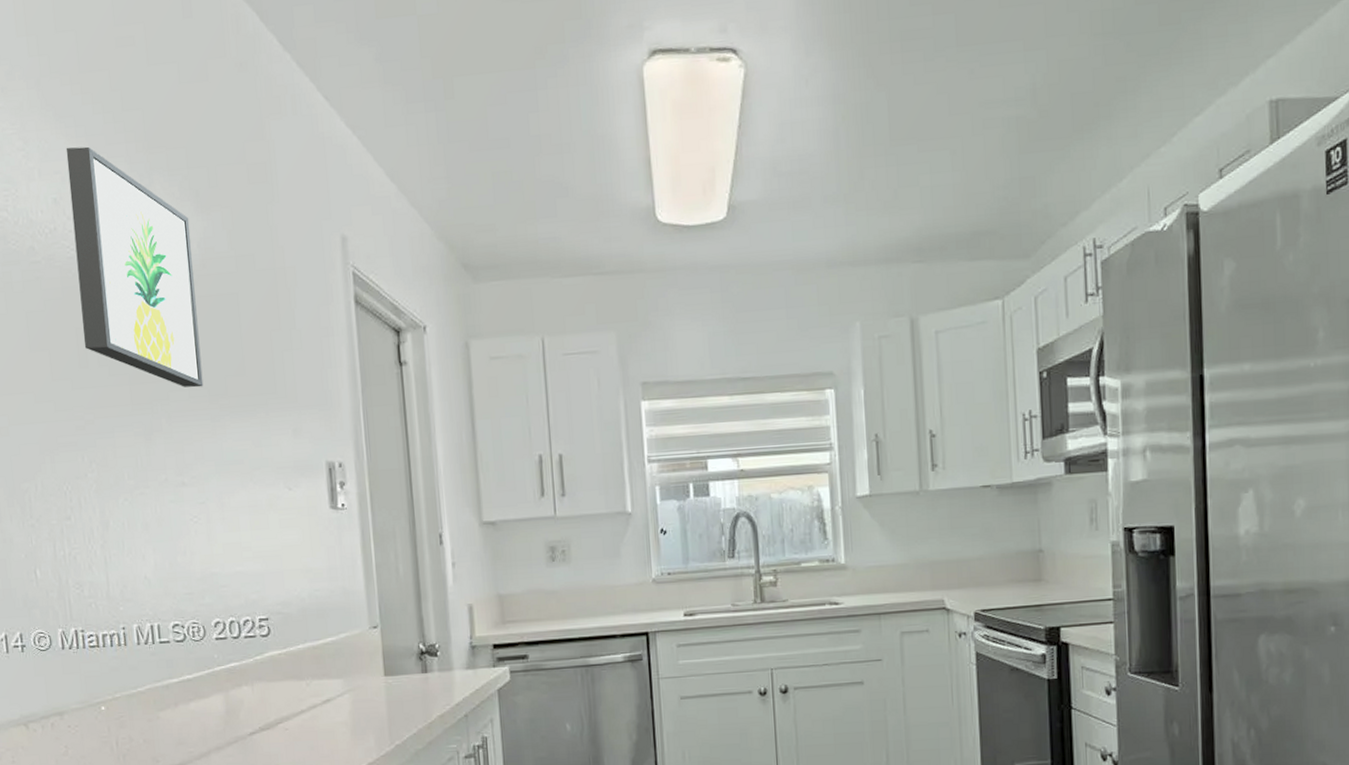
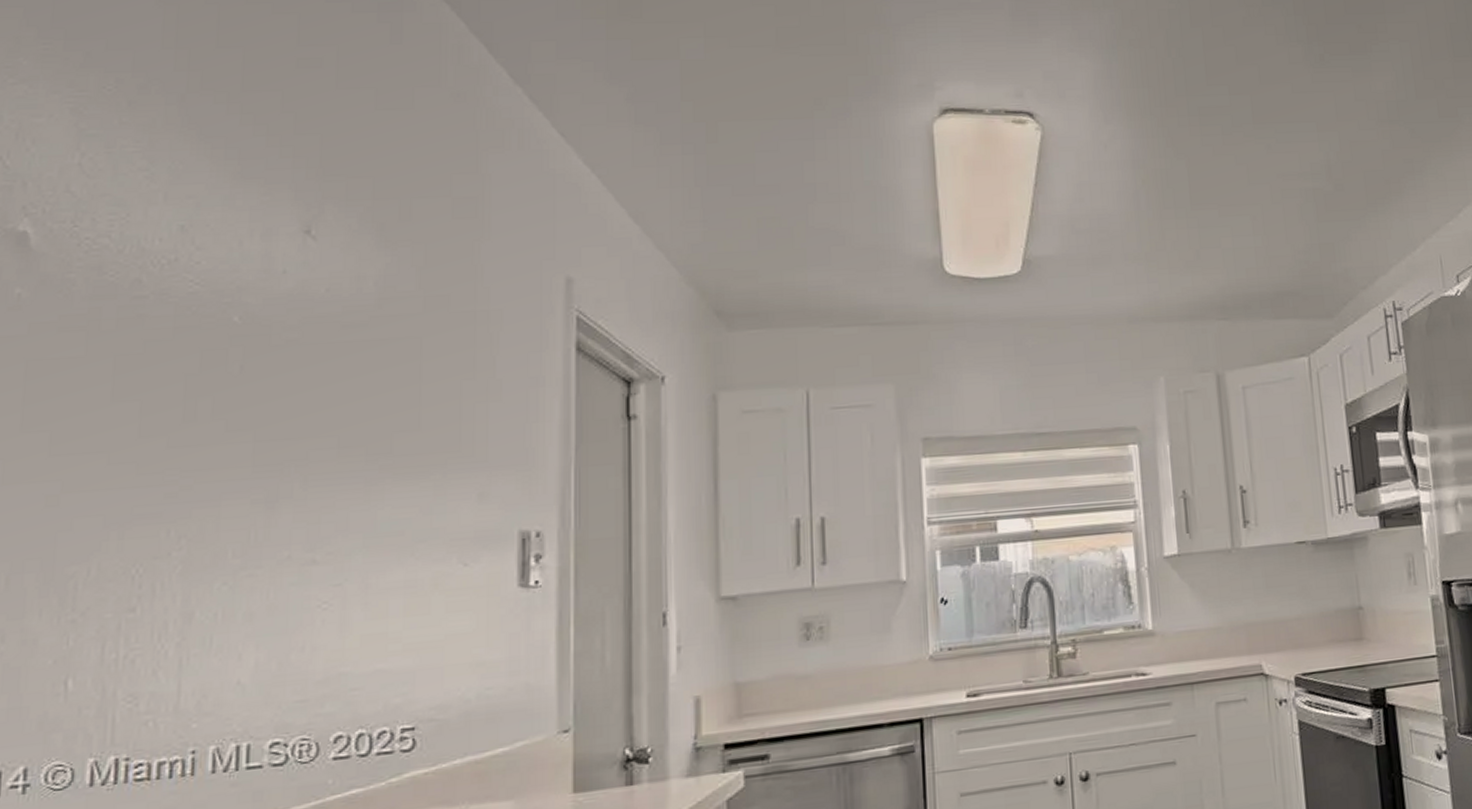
wall art: present [66,146,204,388] -> none [194,170,367,446]

